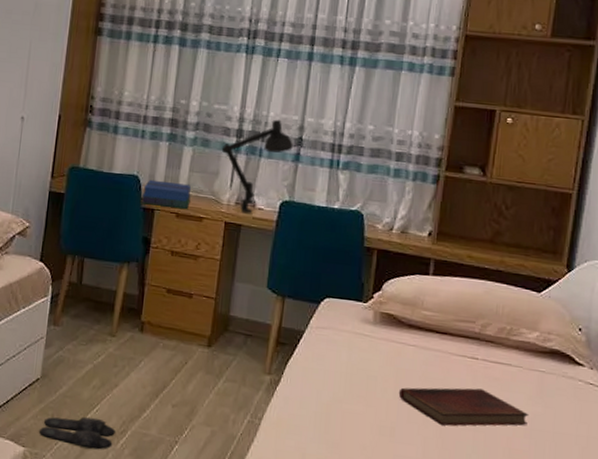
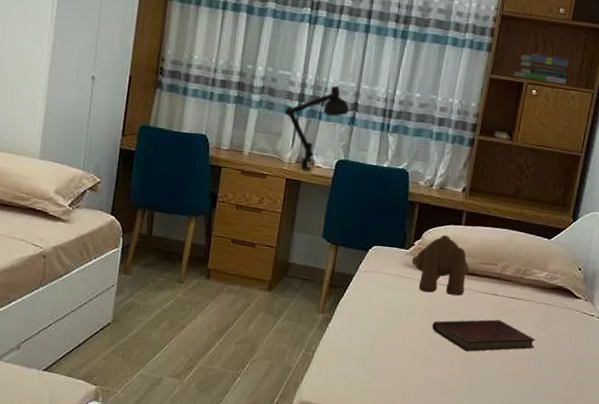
slippers: present [38,416,115,449] -> none [110,356,183,384]
books: present [141,179,192,209] -> none [208,138,256,166]
teddy bear: none [370,286,441,359] -> present [411,234,469,297]
books: none [482,75,551,112] -> present [513,53,570,85]

